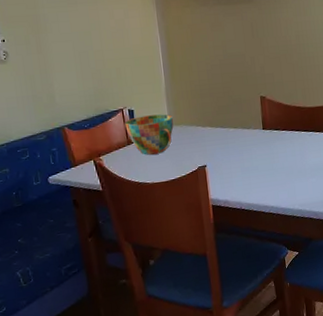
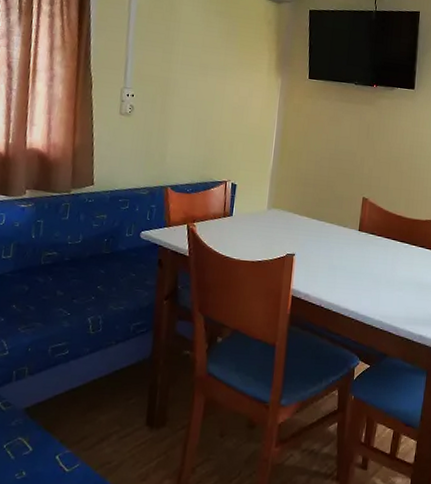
cup: present [125,114,174,155] -> none [225,191,274,232]

